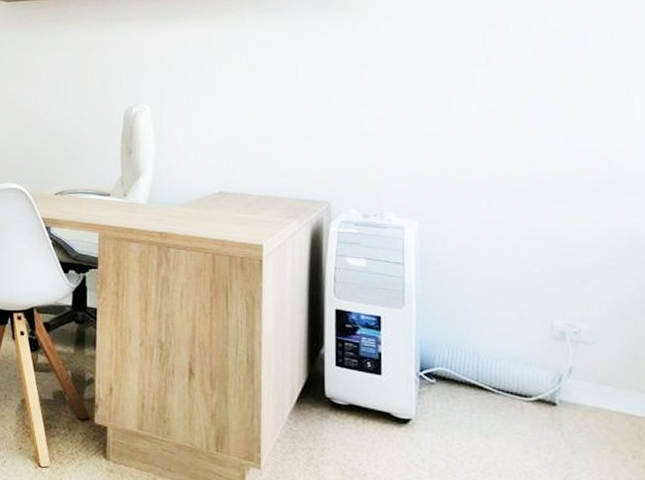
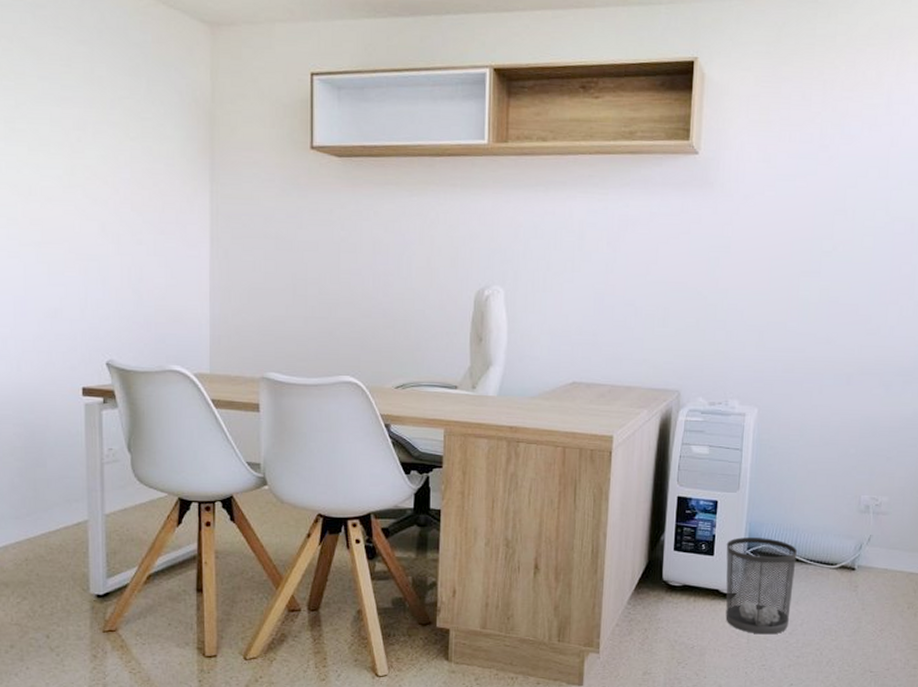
waste bin: none [395,357,481,470] -> present [725,537,797,635]

